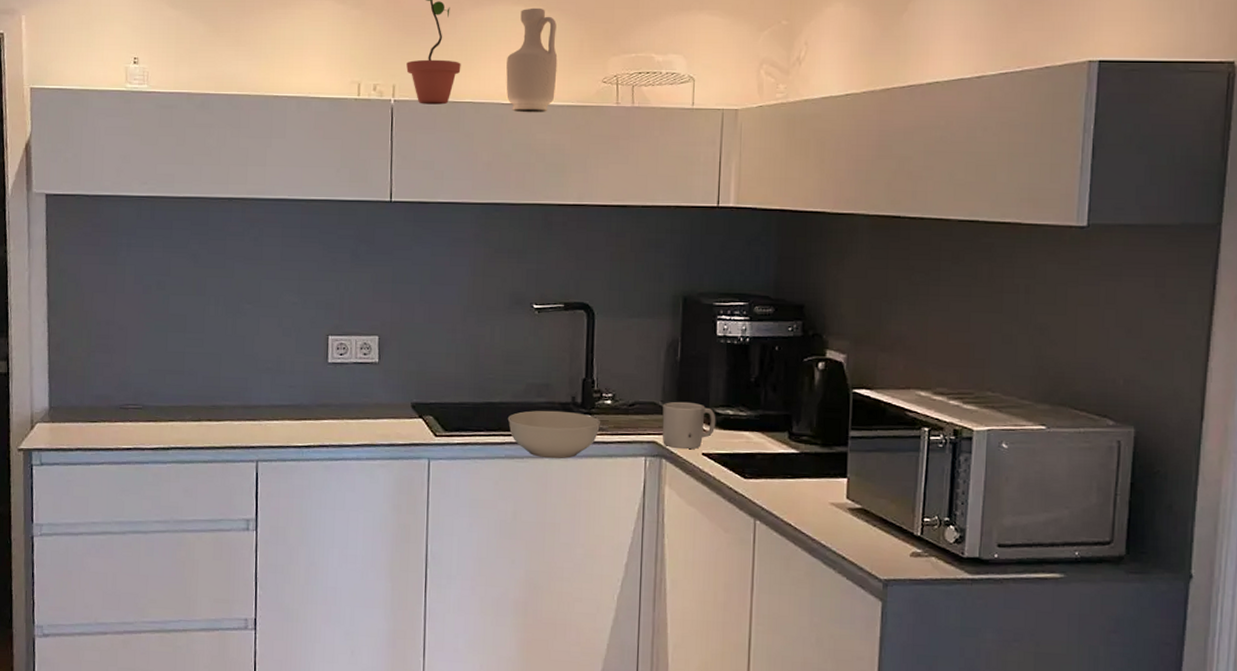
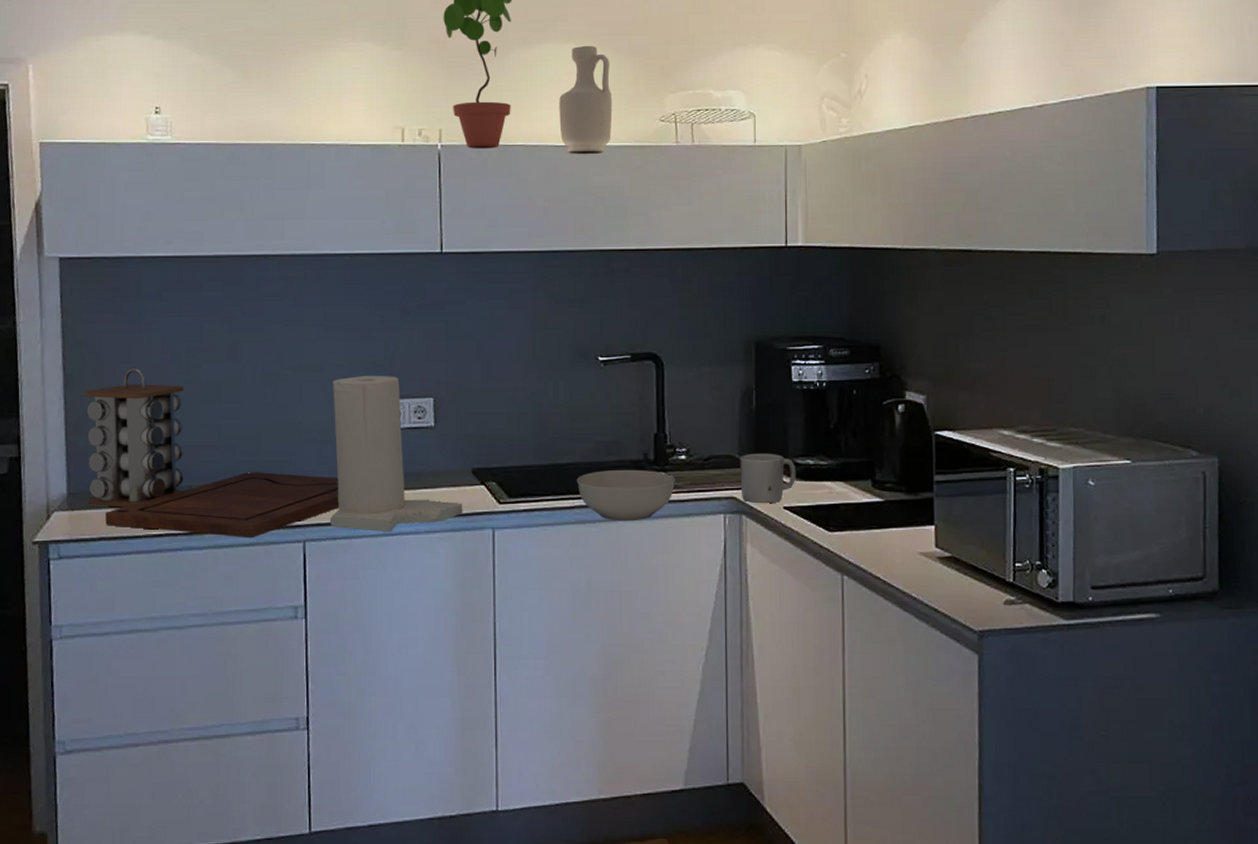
spice rack: none [65,296,154,424] -> present [84,367,184,509]
cutting board: none [81,396,290,456] -> present [105,472,340,539]
paper towel: none [280,313,402,457] -> present [329,376,463,532]

